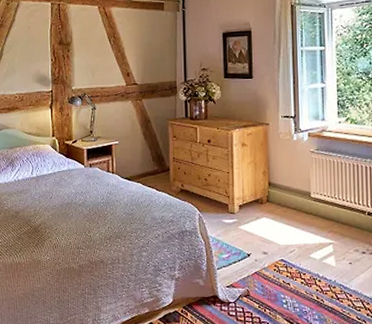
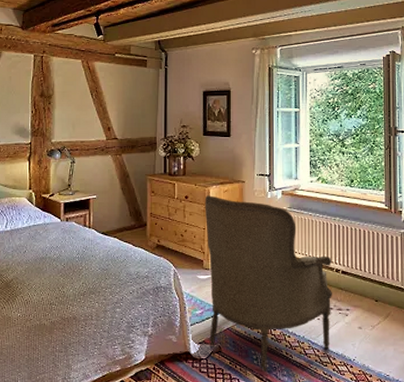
armchair: none [228,139,364,316] -> present [204,195,332,372]

